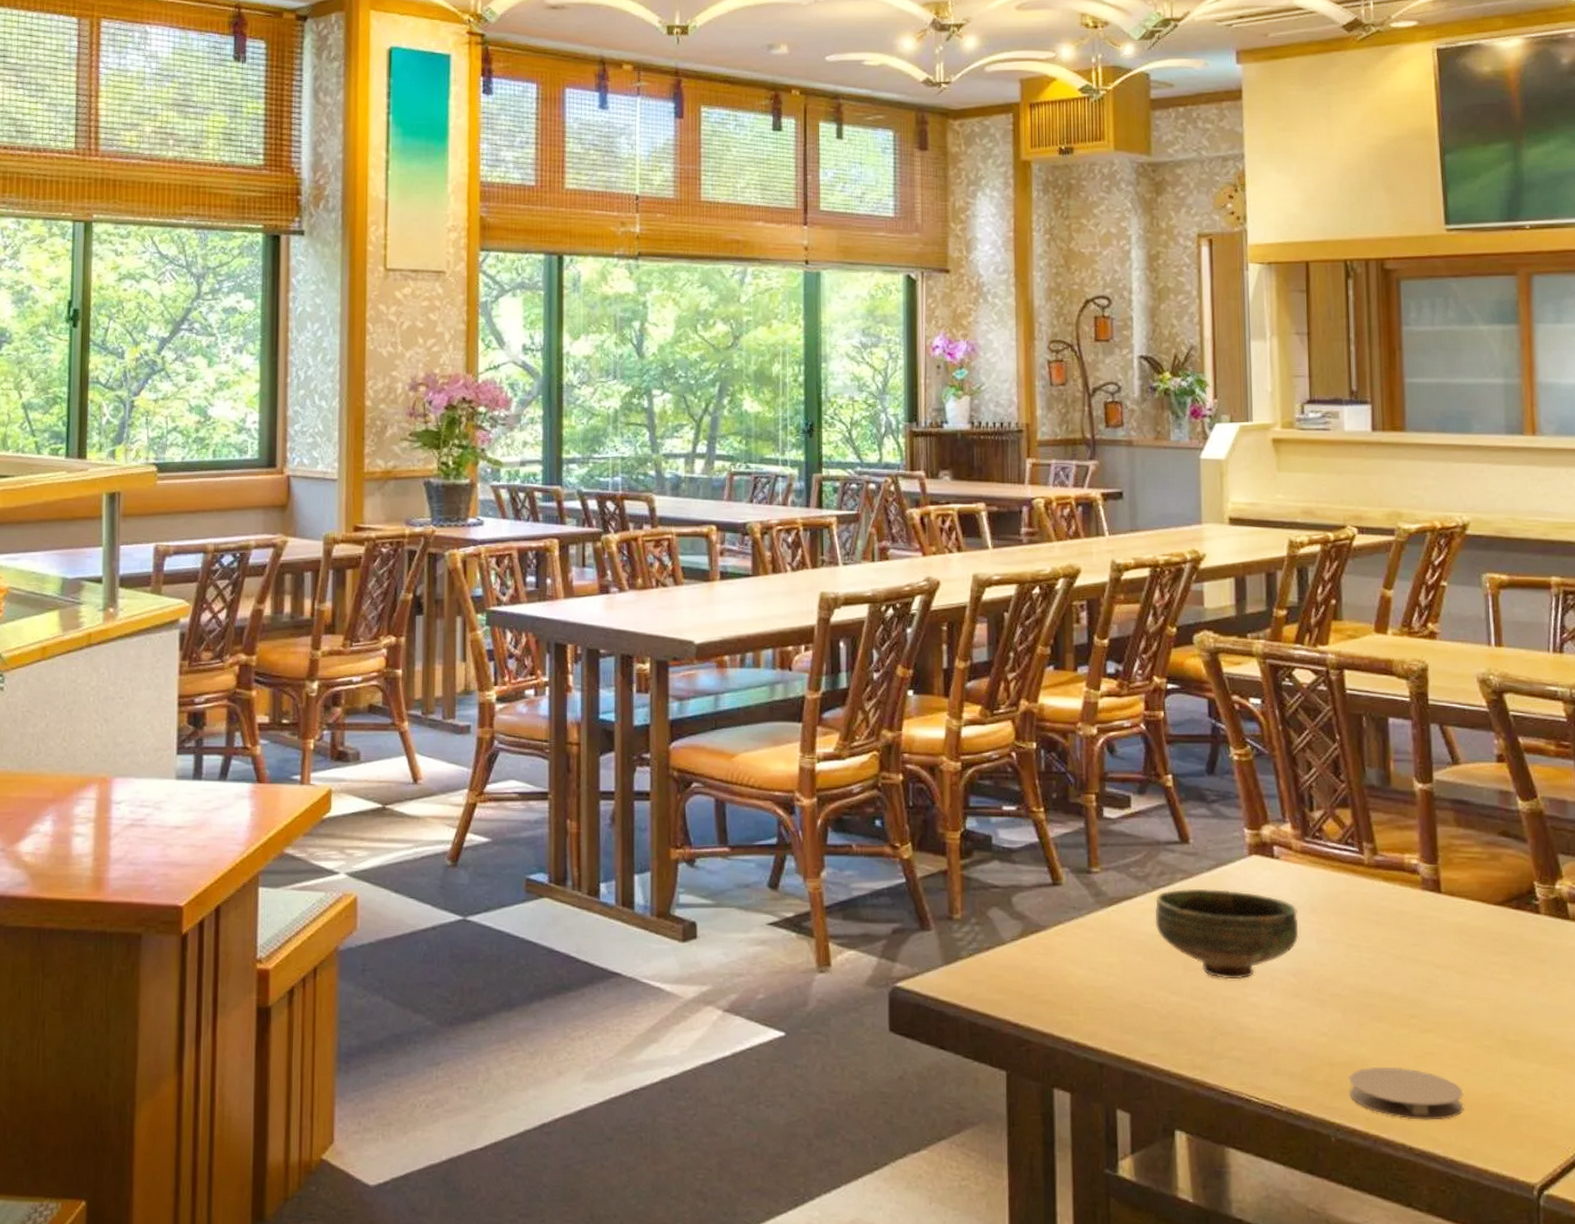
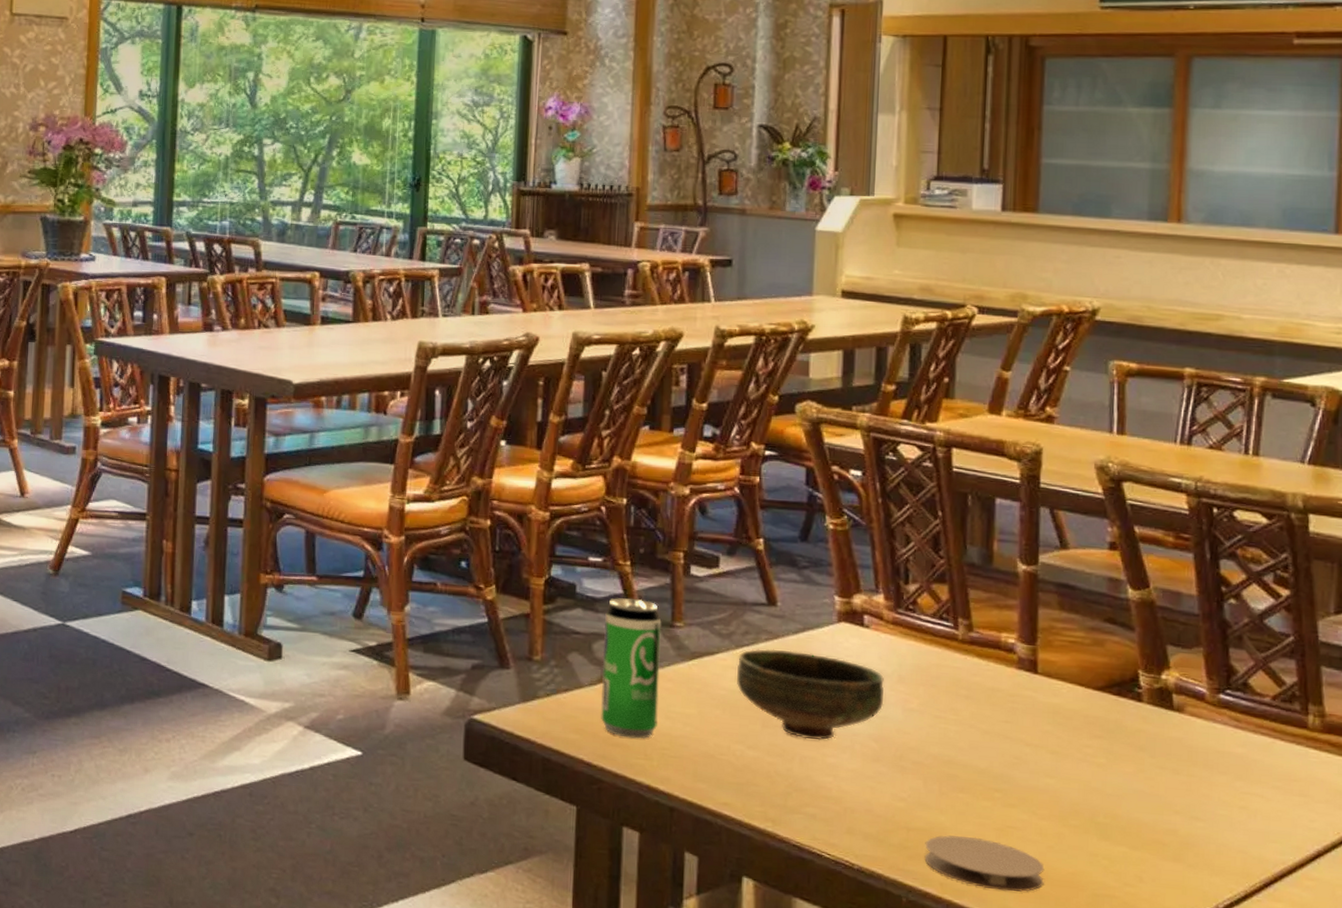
beverage can: none [1022,846,1081,994] -> present [601,597,662,739]

